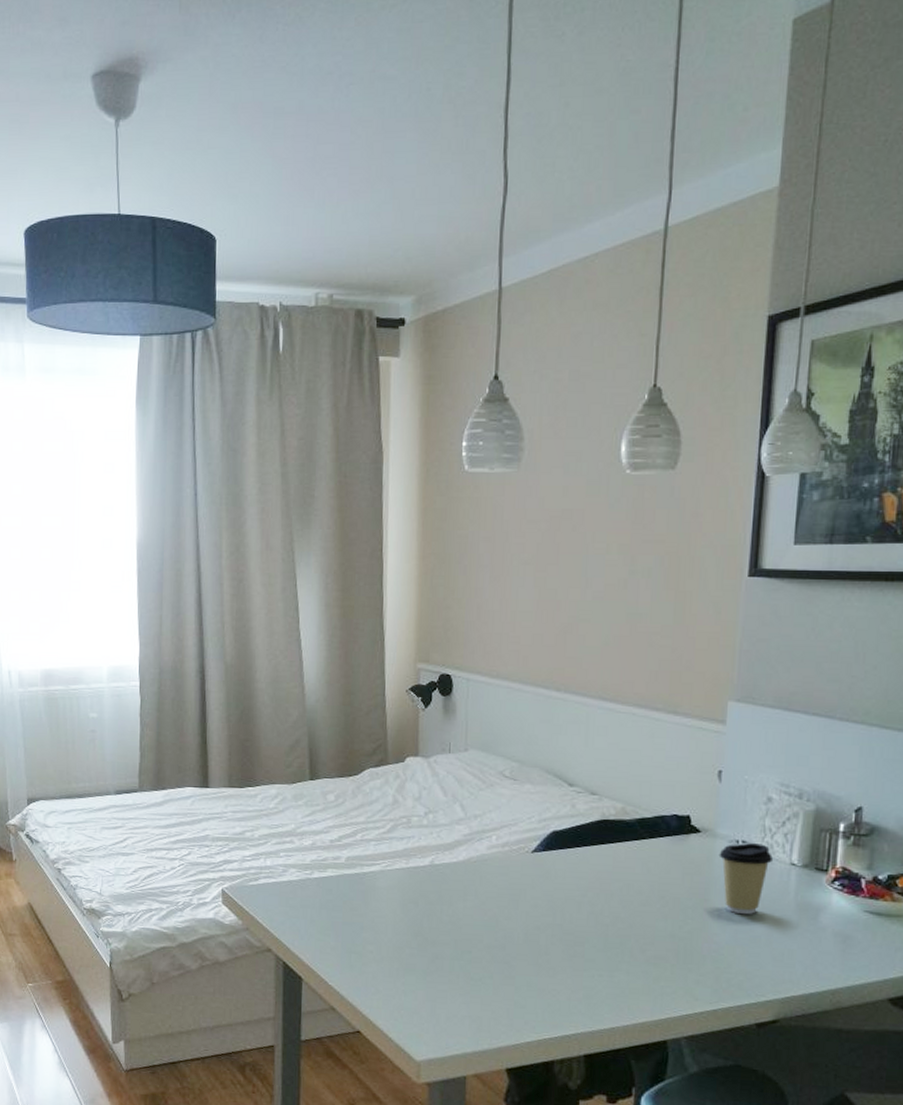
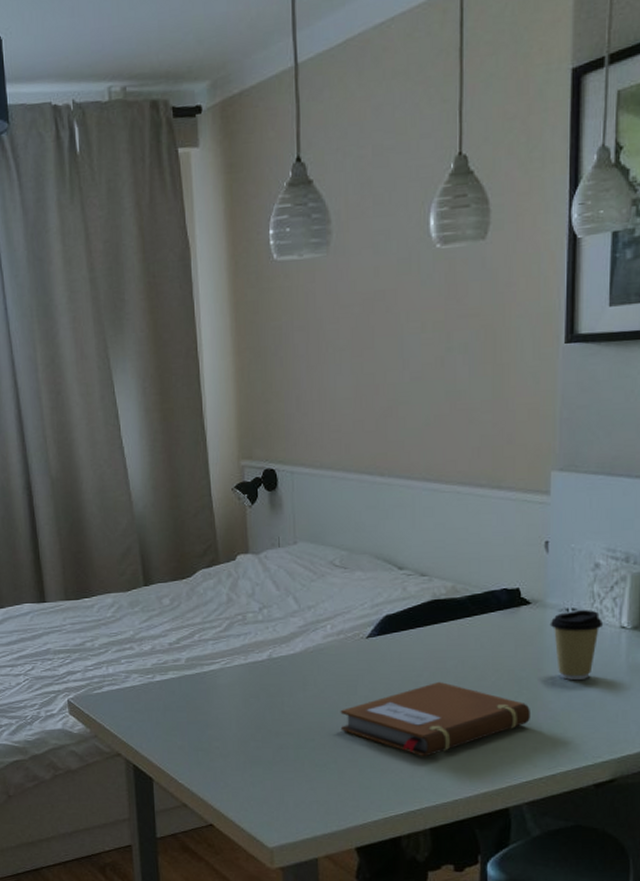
notebook: none [499,903,694,980] -> present [340,681,530,757]

